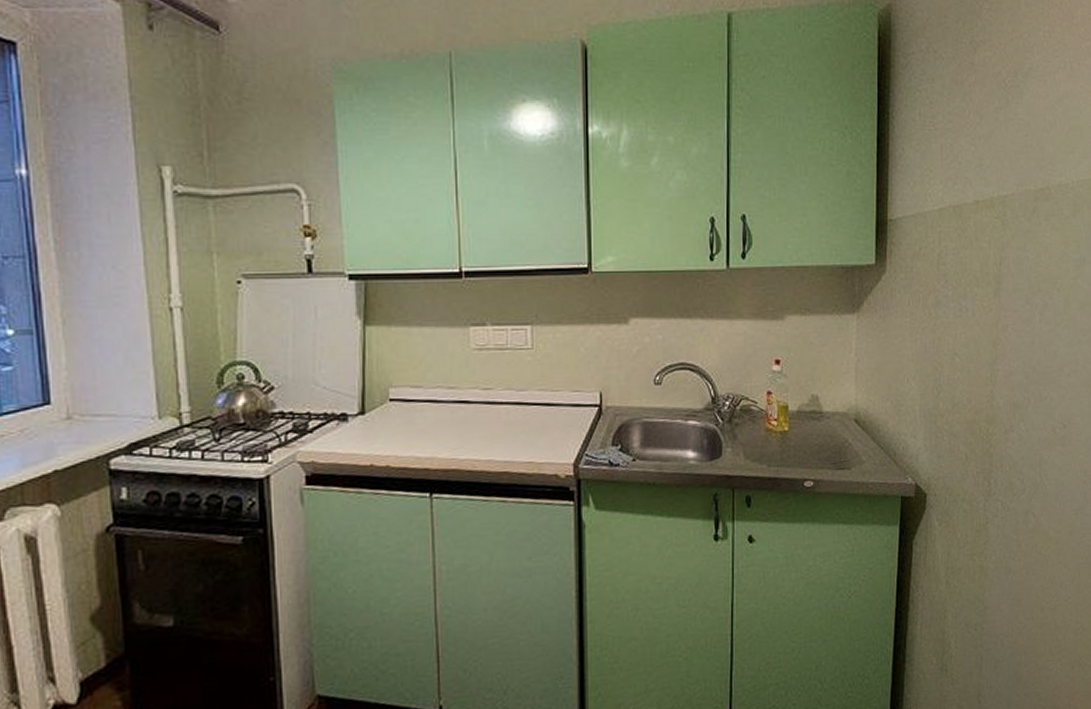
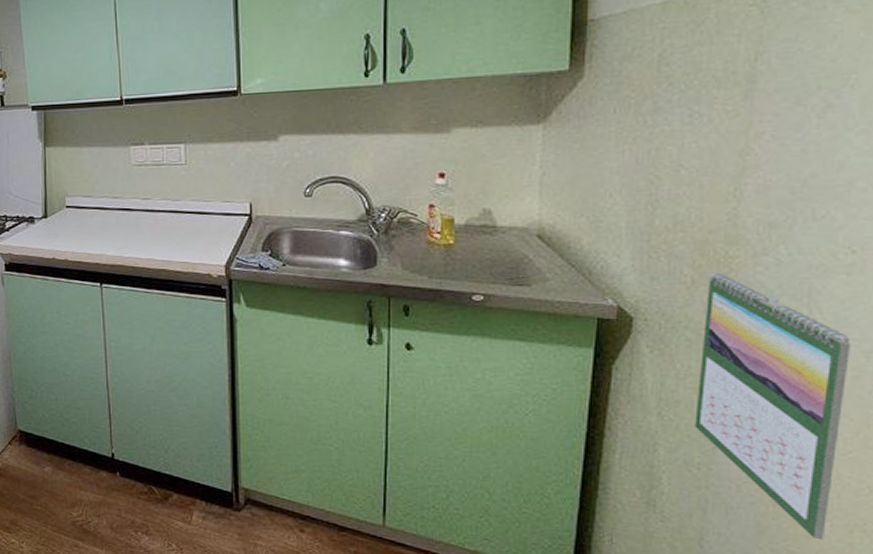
calendar: none [971,448,1066,679] -> present [694,272,851,540]

